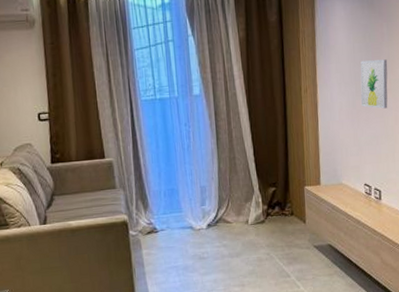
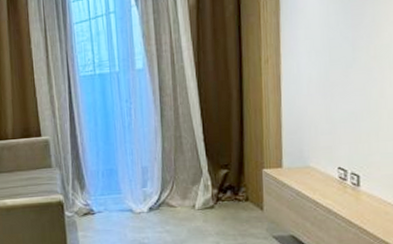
wall art: present [360,59,388,109] -> none [335,21,372,80]

